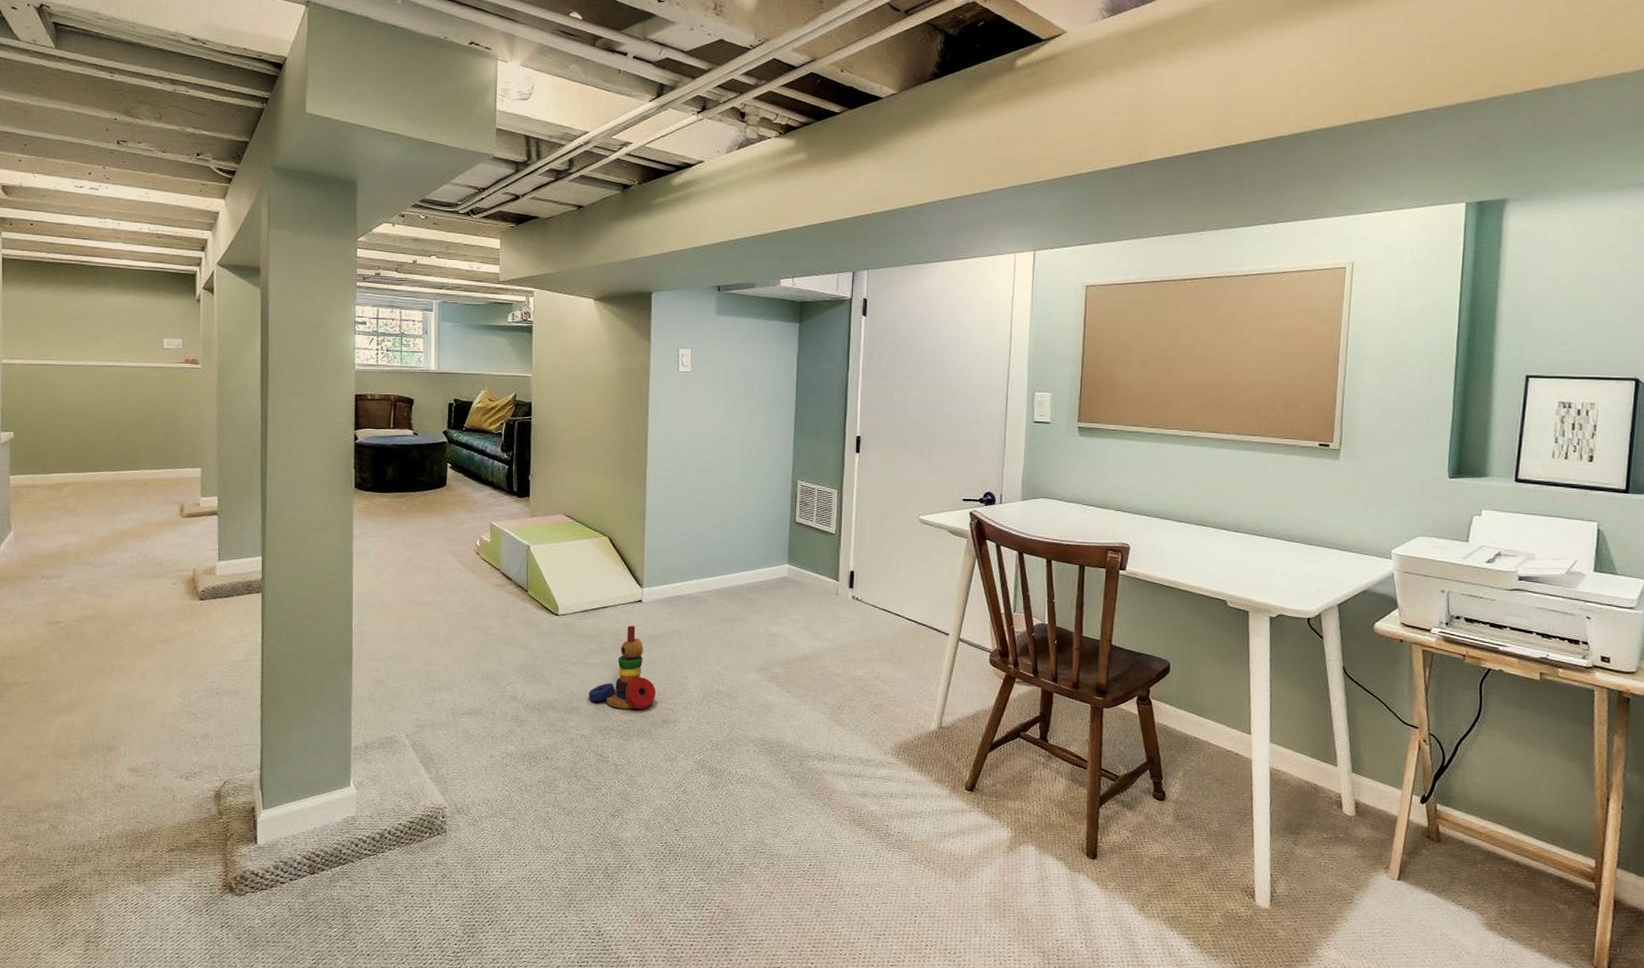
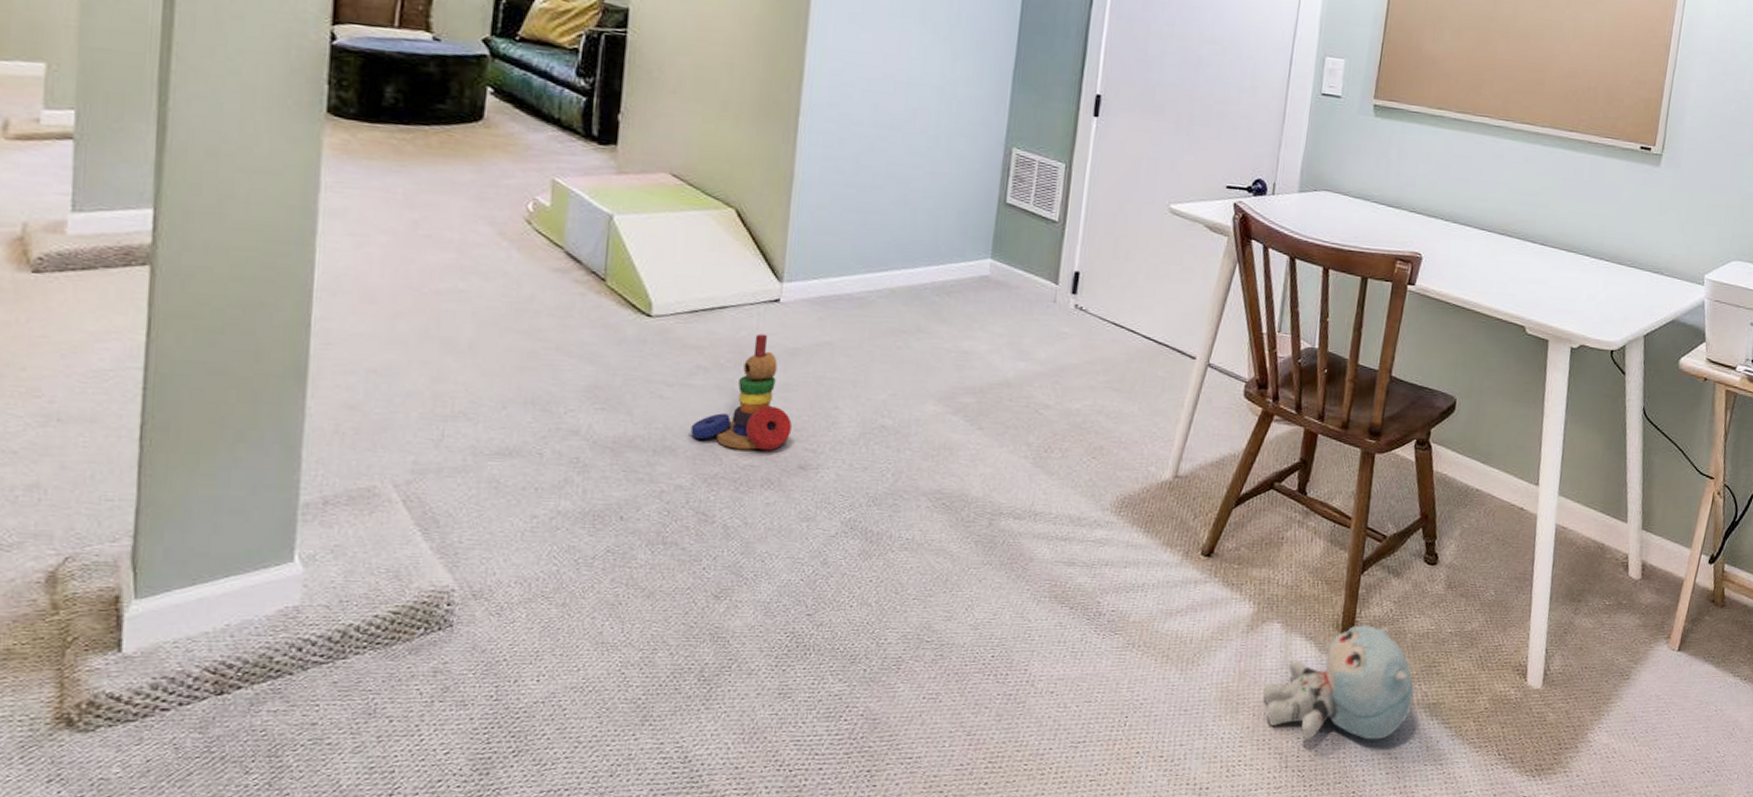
plush toy: none [1024,849,1154,945] -> present [1263,625,1414,740]

